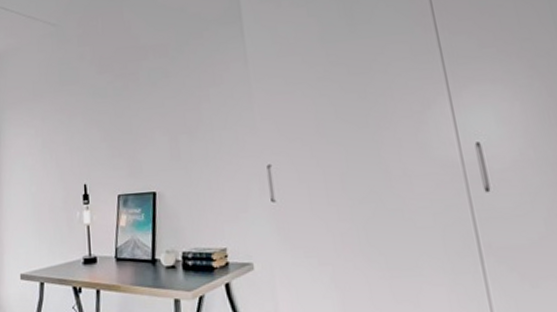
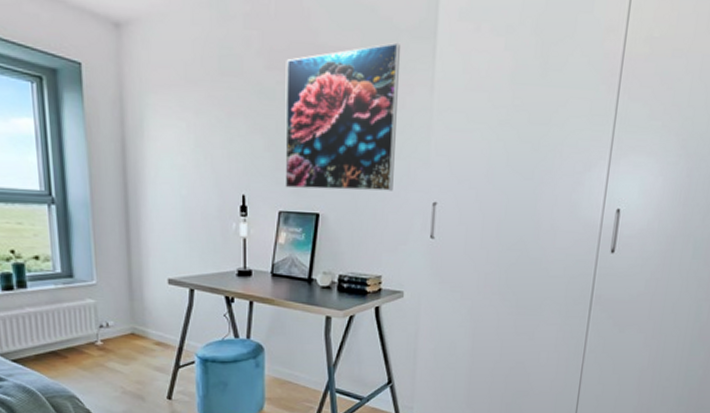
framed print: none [114,31,224,172] -> present [285,42,400,191]

